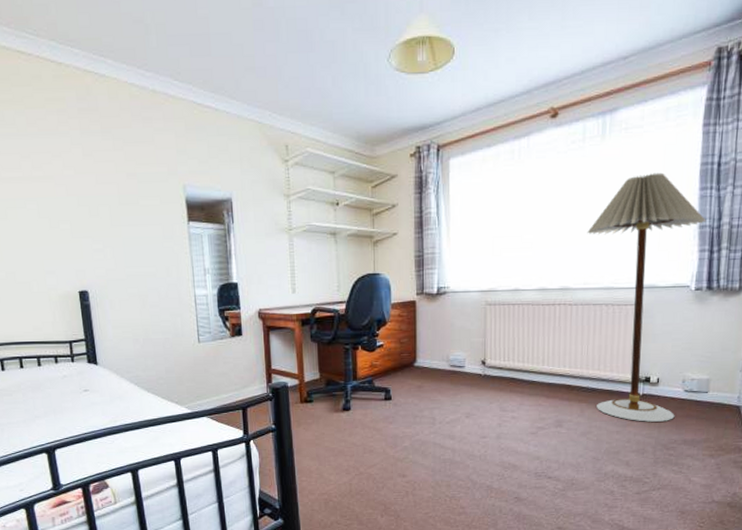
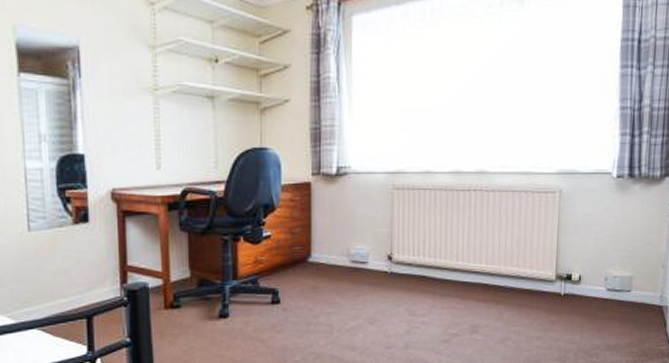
floor lamp: present [587,172,707,422] -> none [505,46,628,326]

